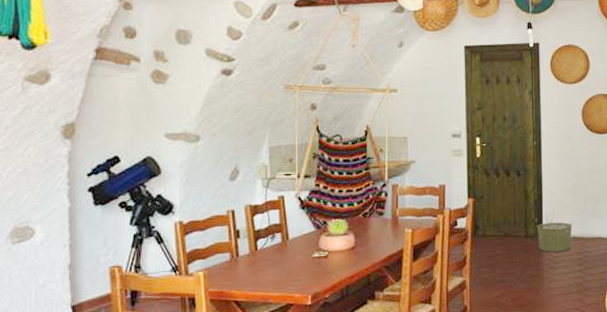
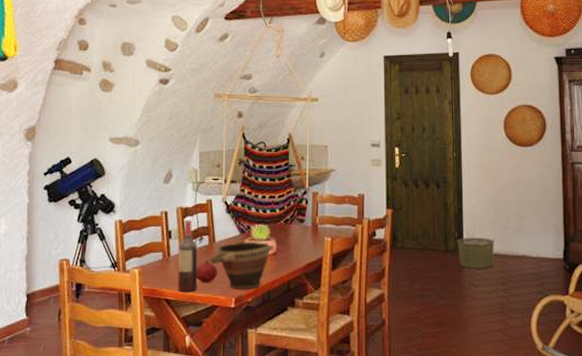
wine bottle: none [247,217,270,293] -> present [177,219,198,293]
fruit: none [269,258,292,282] -> present [197,260,218,283]
bowl: none [284,236,352,286] -> present [210,241,274,289]

